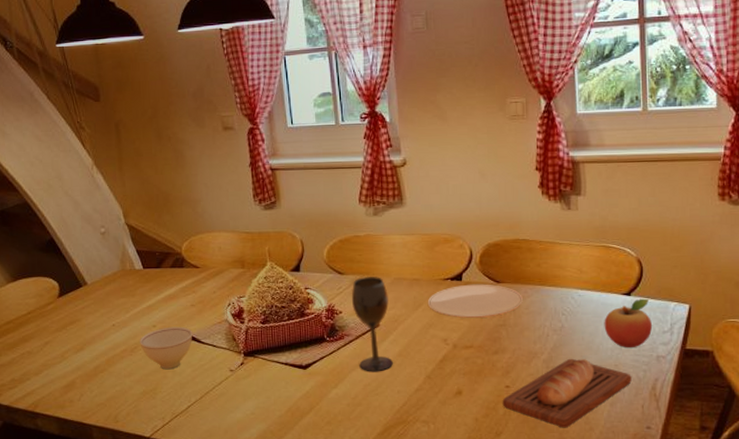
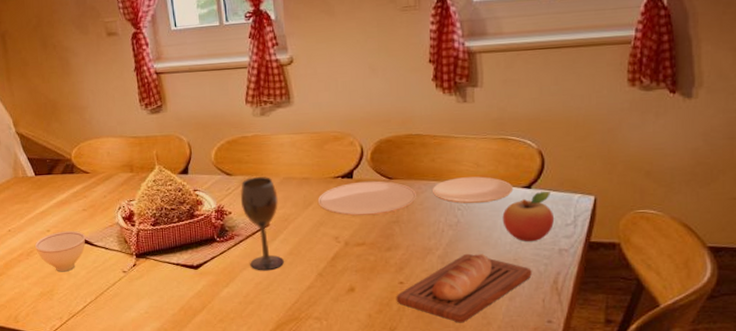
plate: none [538,282,614,309] -> present [433,176,514,204]

